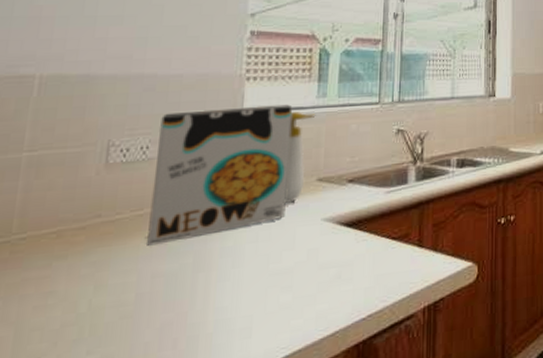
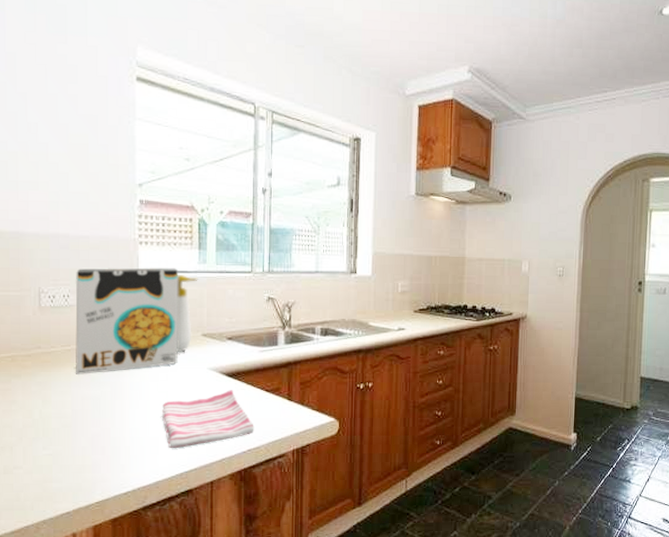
dish towel: none [260,242,377,329] -> present [162,390,255,449]

